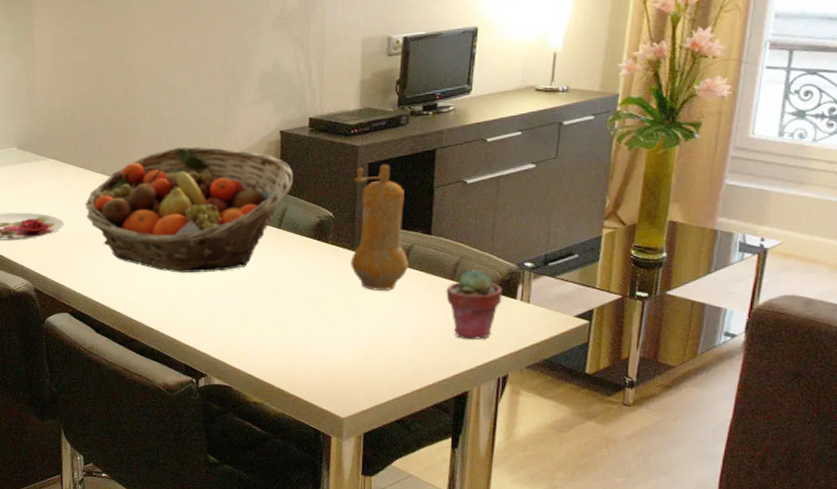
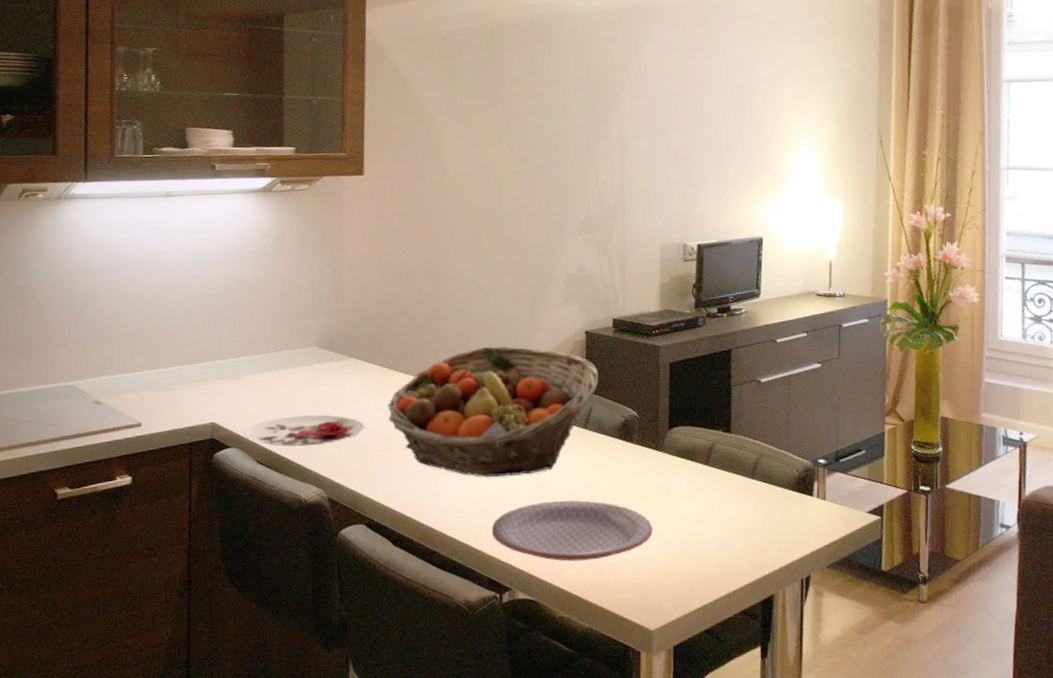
plate: none [187,296,346,353] -> present [491,500,653,562]
pepper mill: present [350,164,408,291] -> none [655,364,711,491]
potted succulent: present [446,269,503,340] -> none [747,466,800,540]

